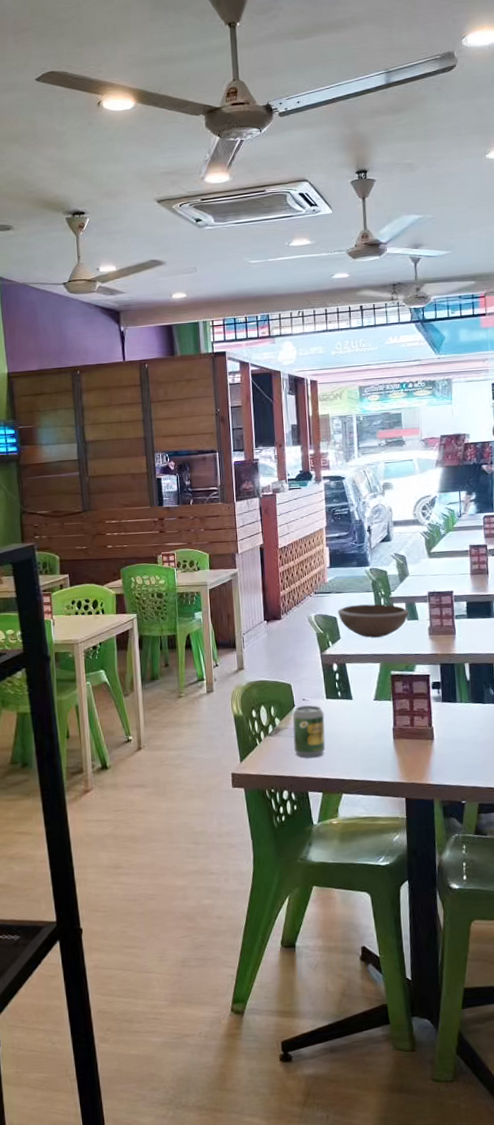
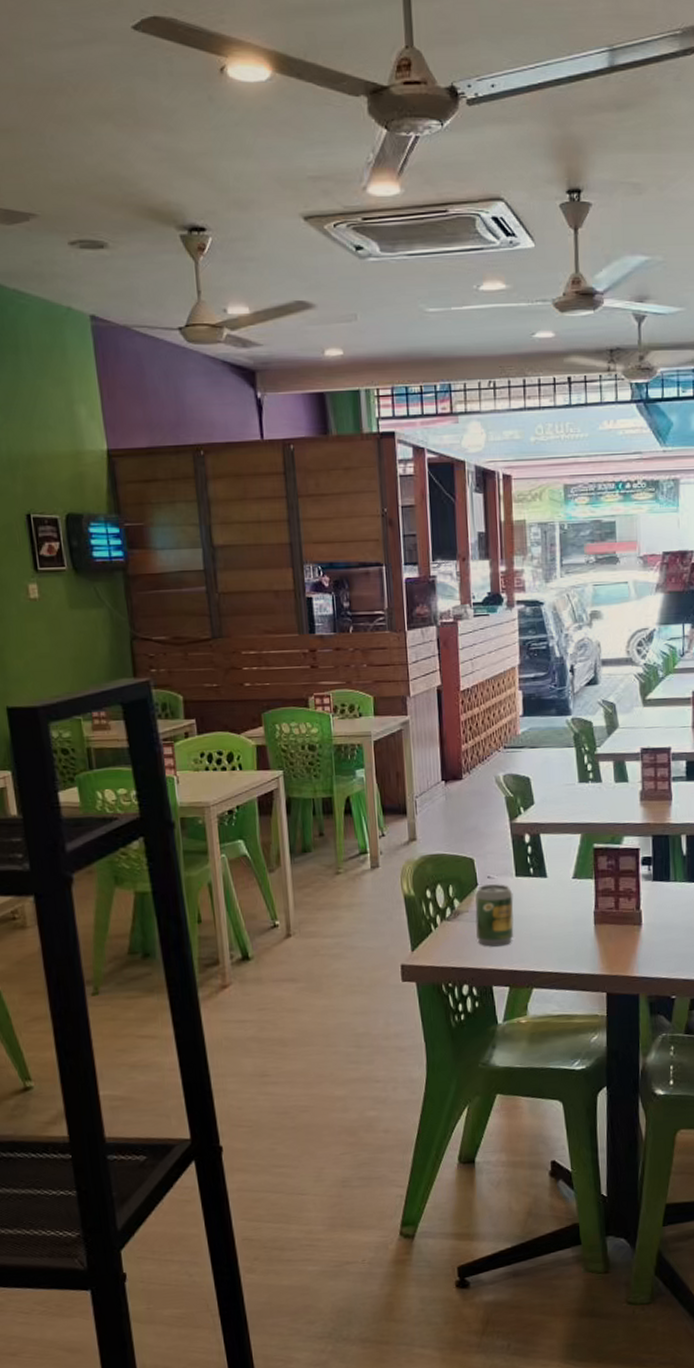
bowl: present [338,604,409,638] -> none [532,762,617,803]

